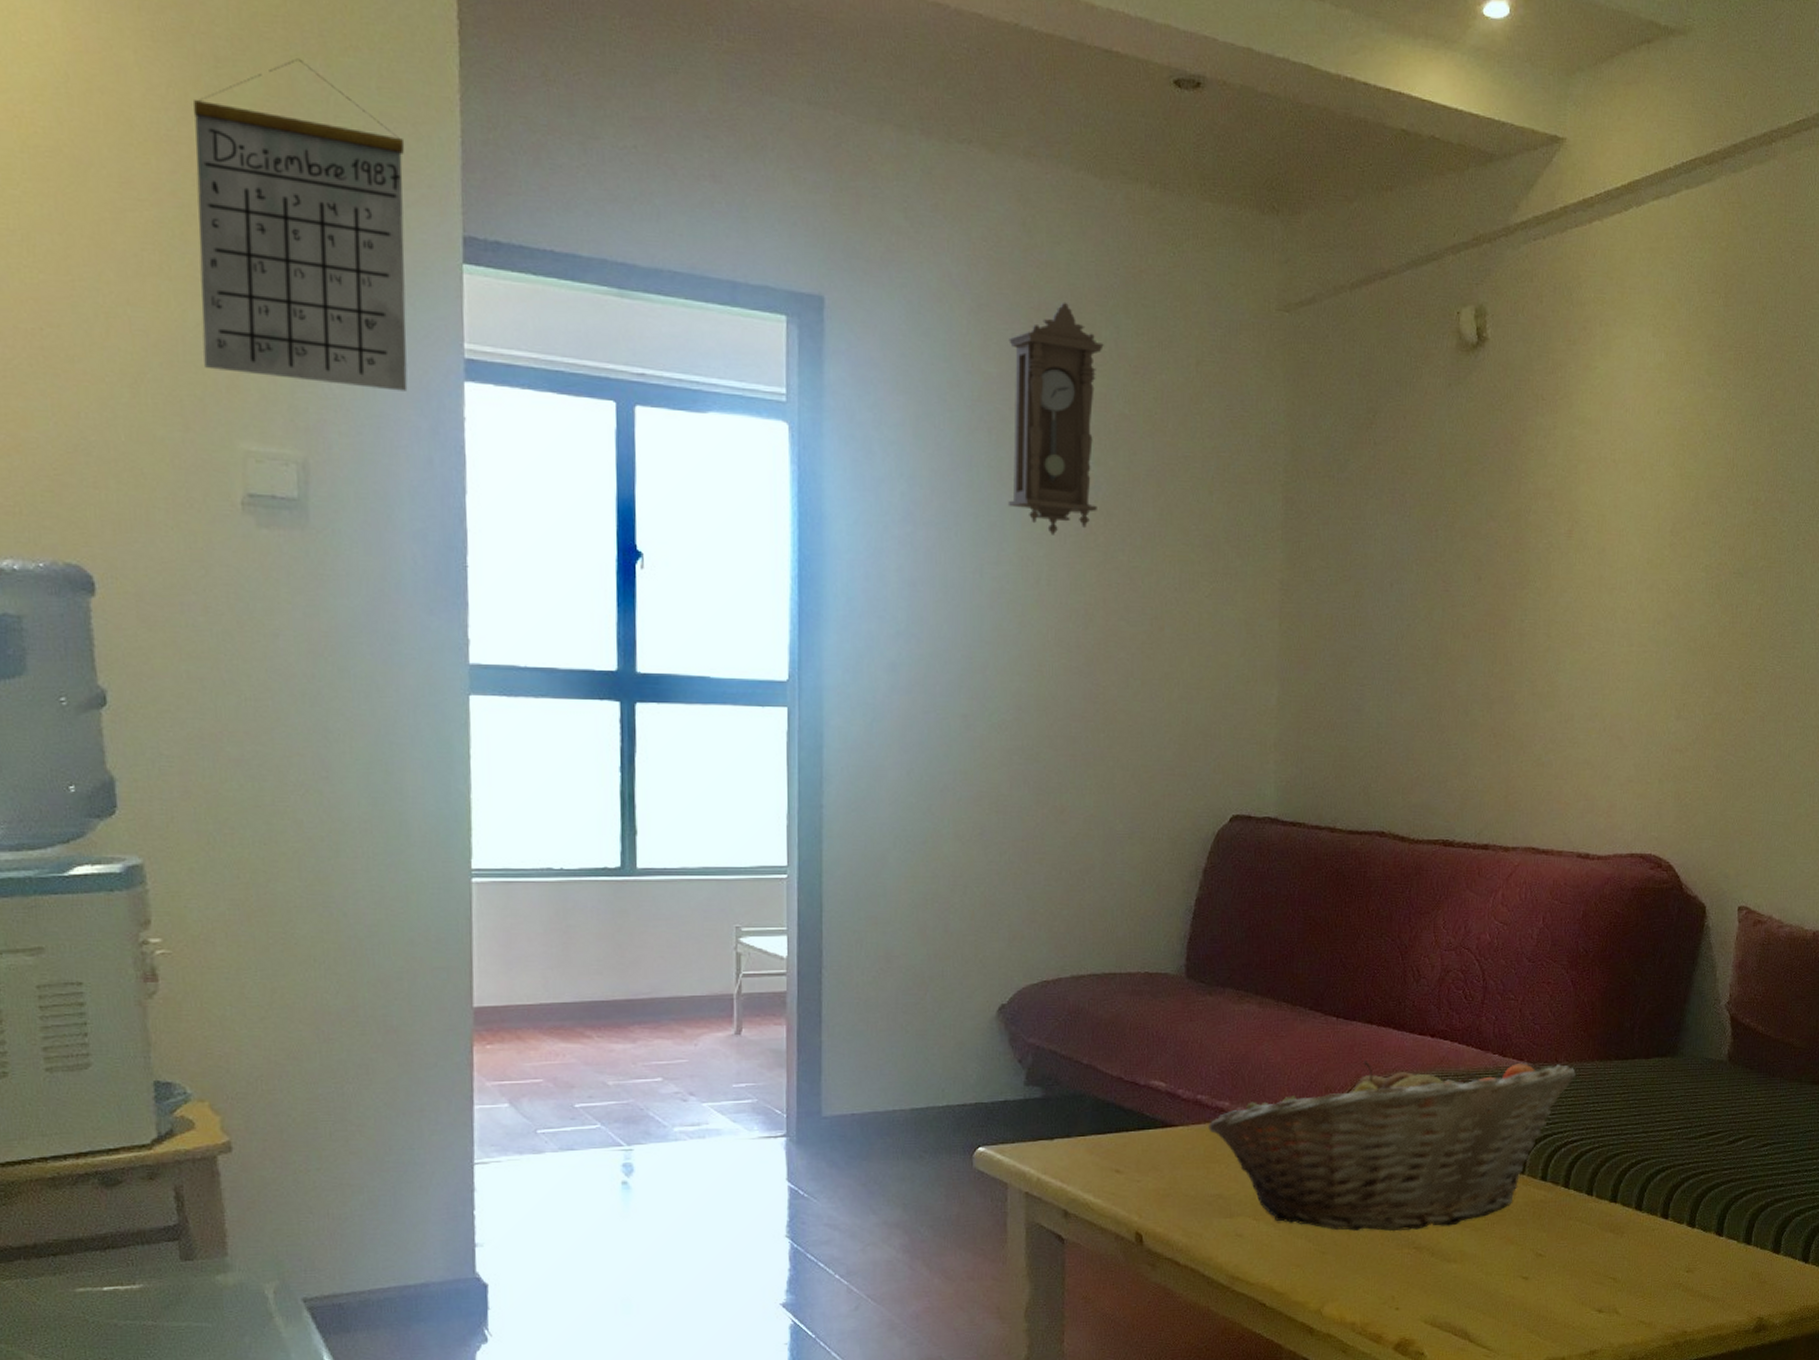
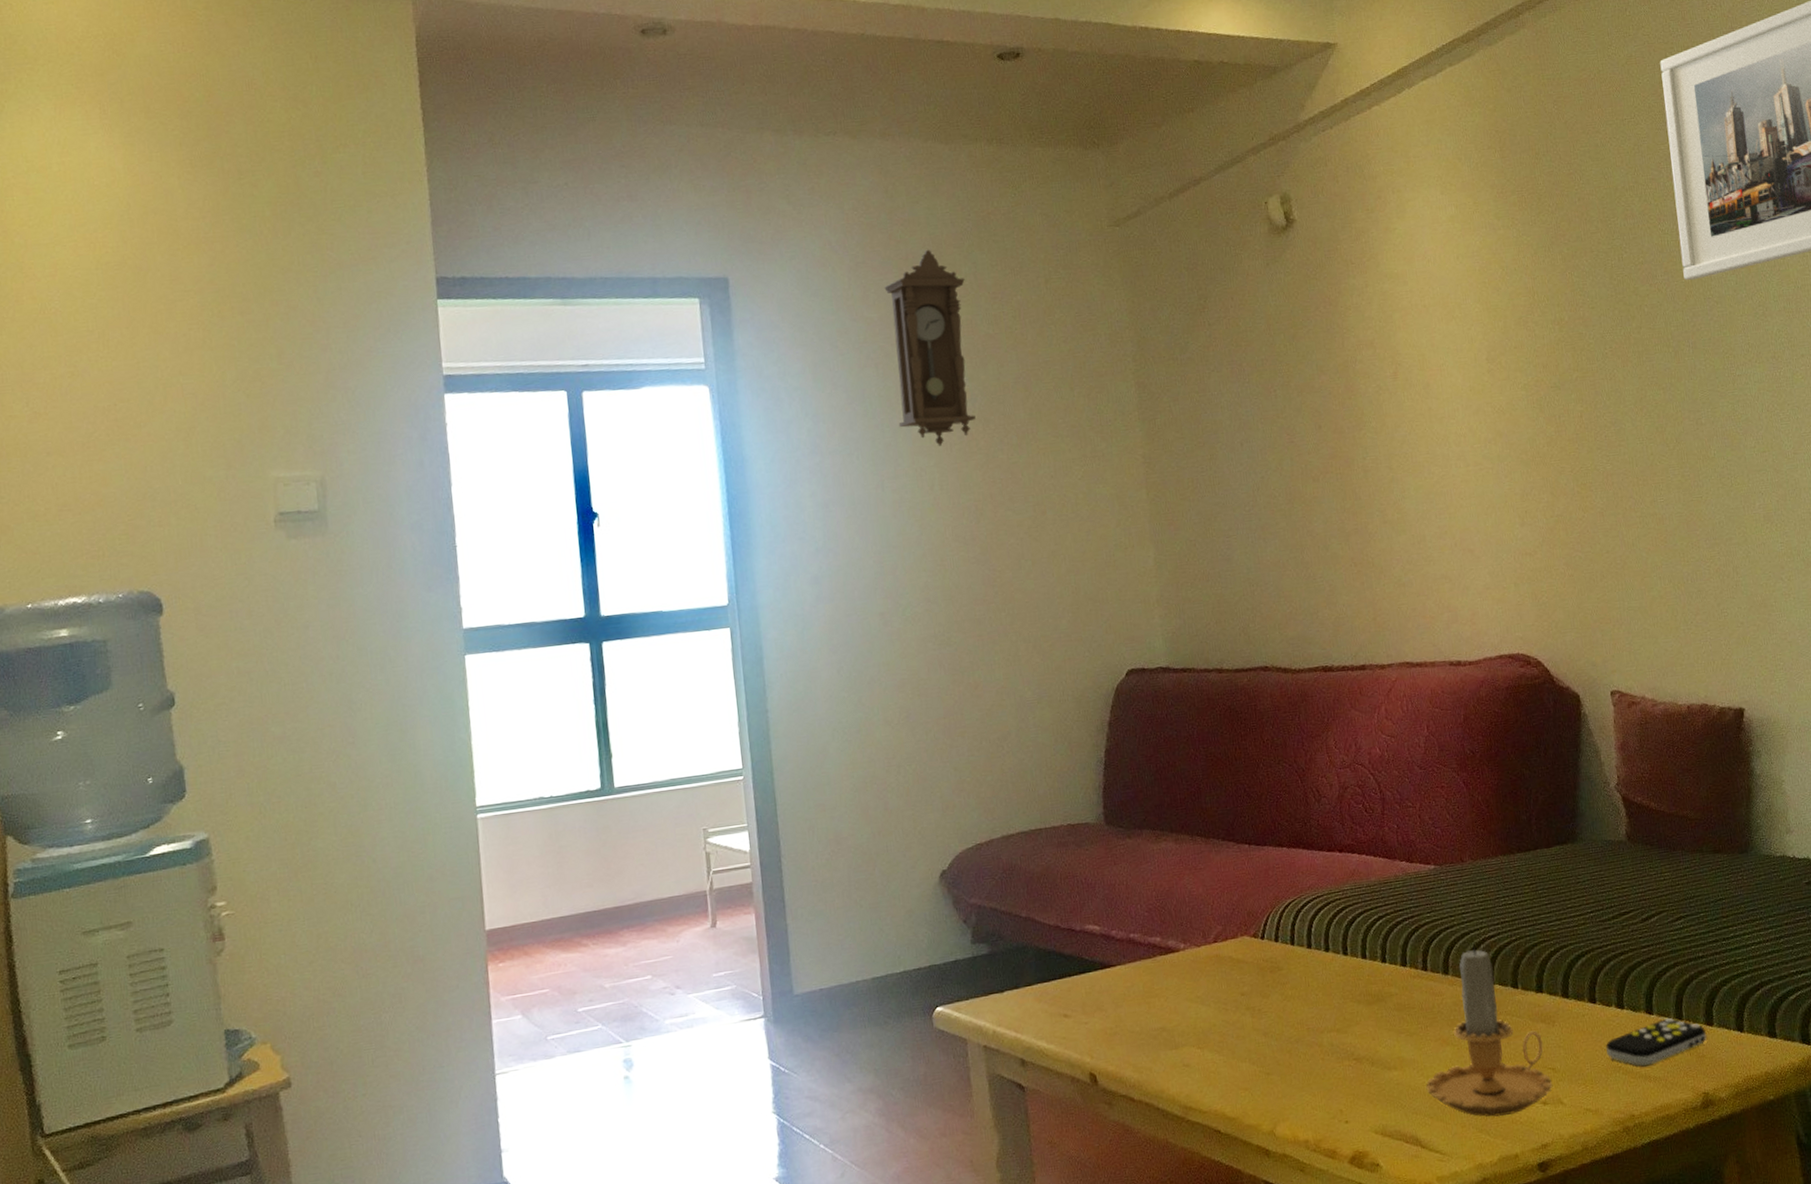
calendar: present [192,58,408,391] -> none [223,161,400,416]
fruit basket: present [1208,1060,1576,1232] -> none [1144,863,1482,1050]
candle: none [1483,1146,1611,1319] -> present [1426,943,1553,1117]
remote control: none [1669,1242,1772,1286] -> present [1605,1018,1707,1067]

